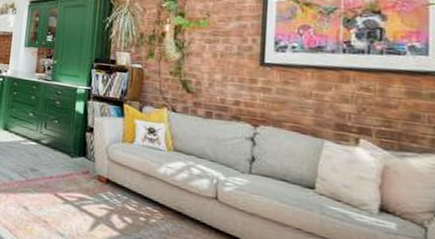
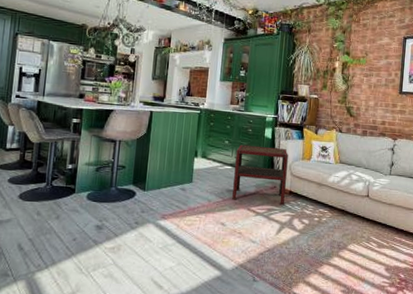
side table: none [35,118,105,197] -> present [231,144,288,206]

